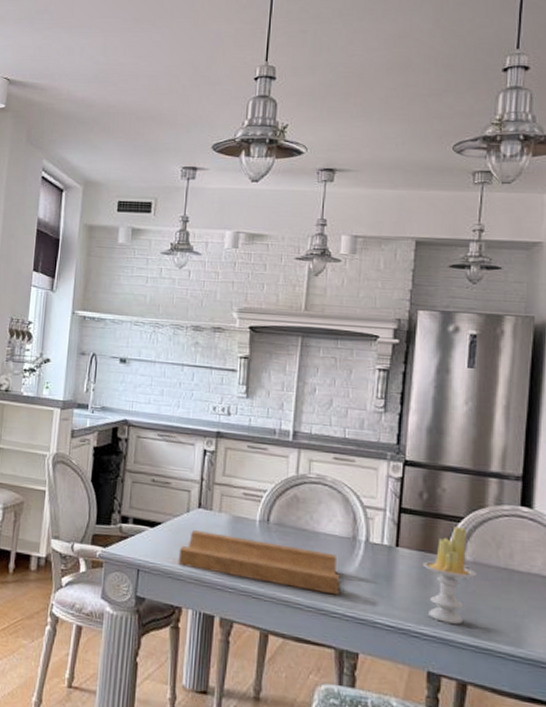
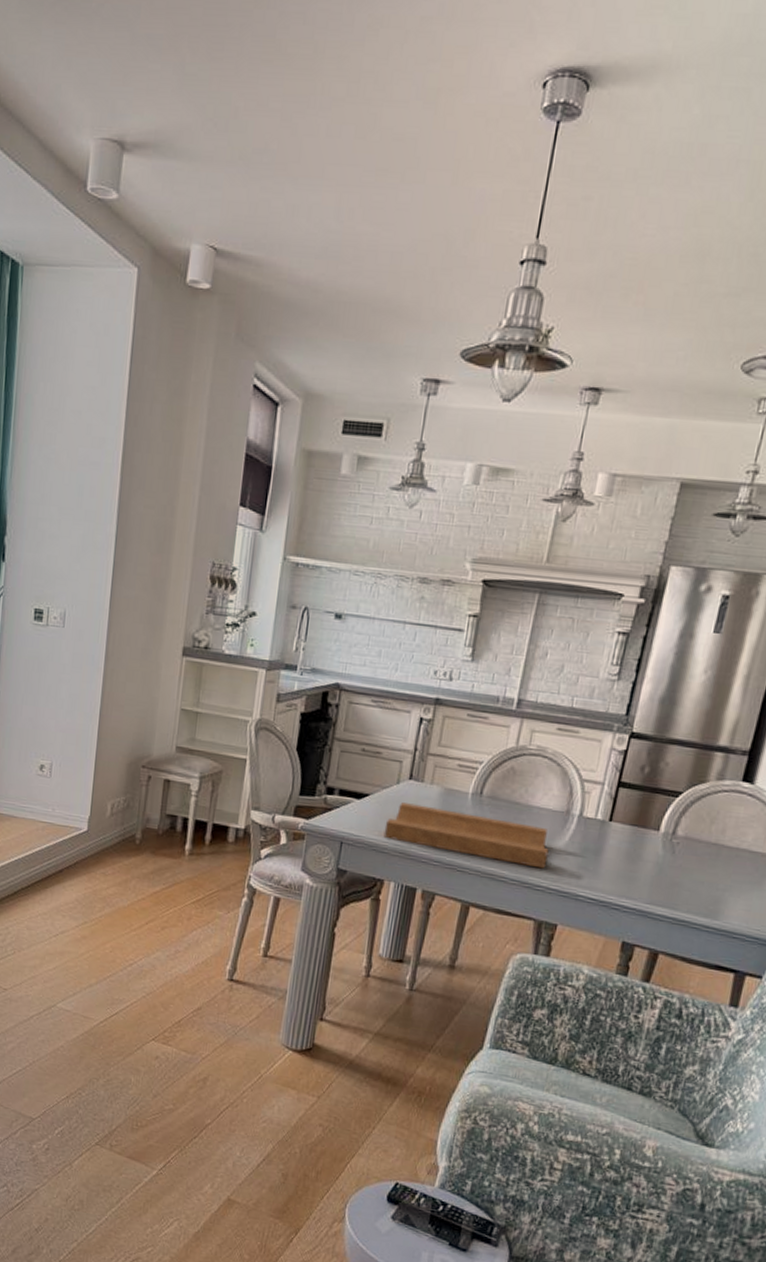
candle: present [423,526,477,624] -> none [632,801,687,897]

